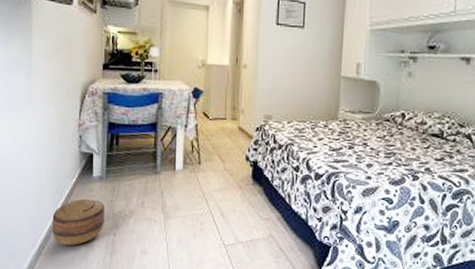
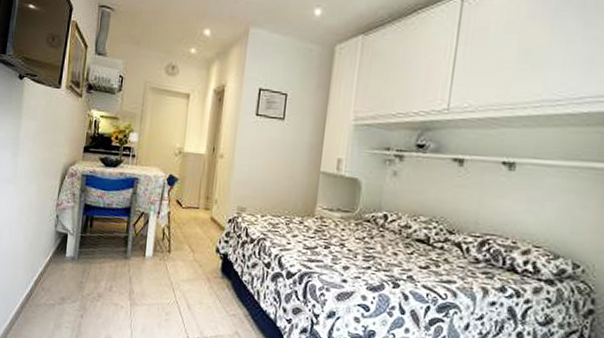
basket: present [52,198,106,246] -> none [23,277,75,324]

